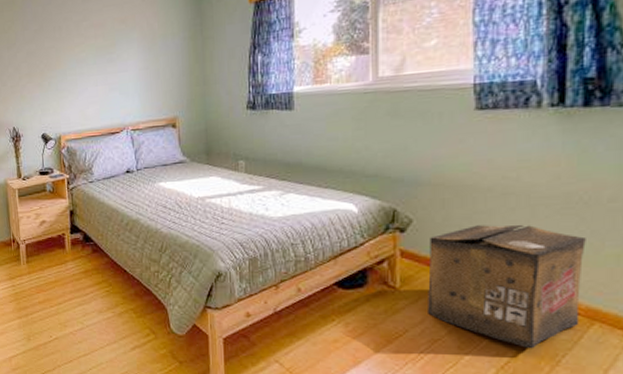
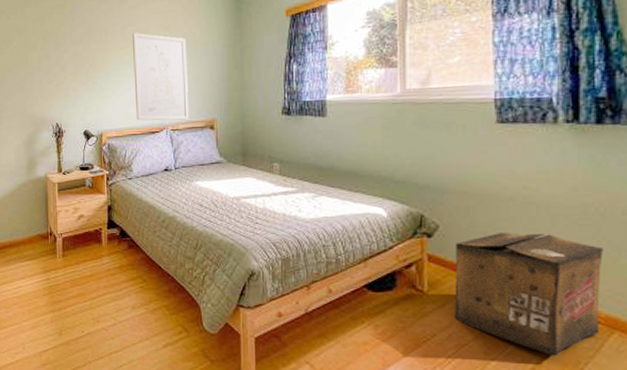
wall art: none [87,28,149,122] -> present [133,33,189,121]

